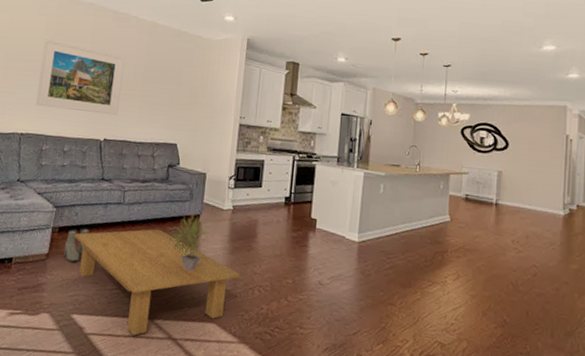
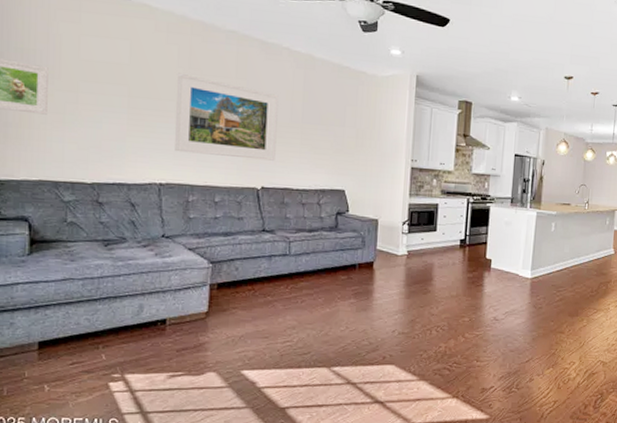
boots: present [64,228,90,262] -> none [226,282,253,318]
coffee table: present [74,229,240,335] -> none [236,279,417,384]
potted plant: present [168,212,209,272] -> none [341,260,384,318]

